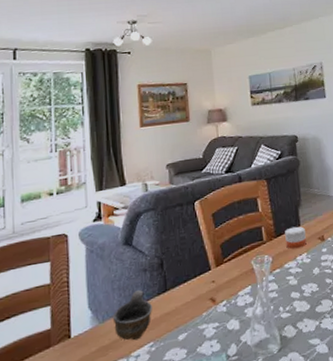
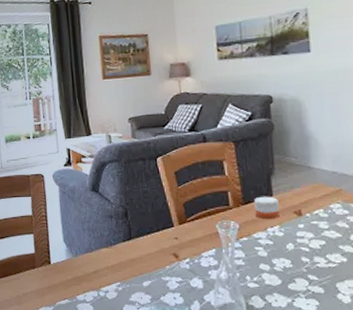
cup: present [112,290,153,341] -> none [84,234,119,278]

